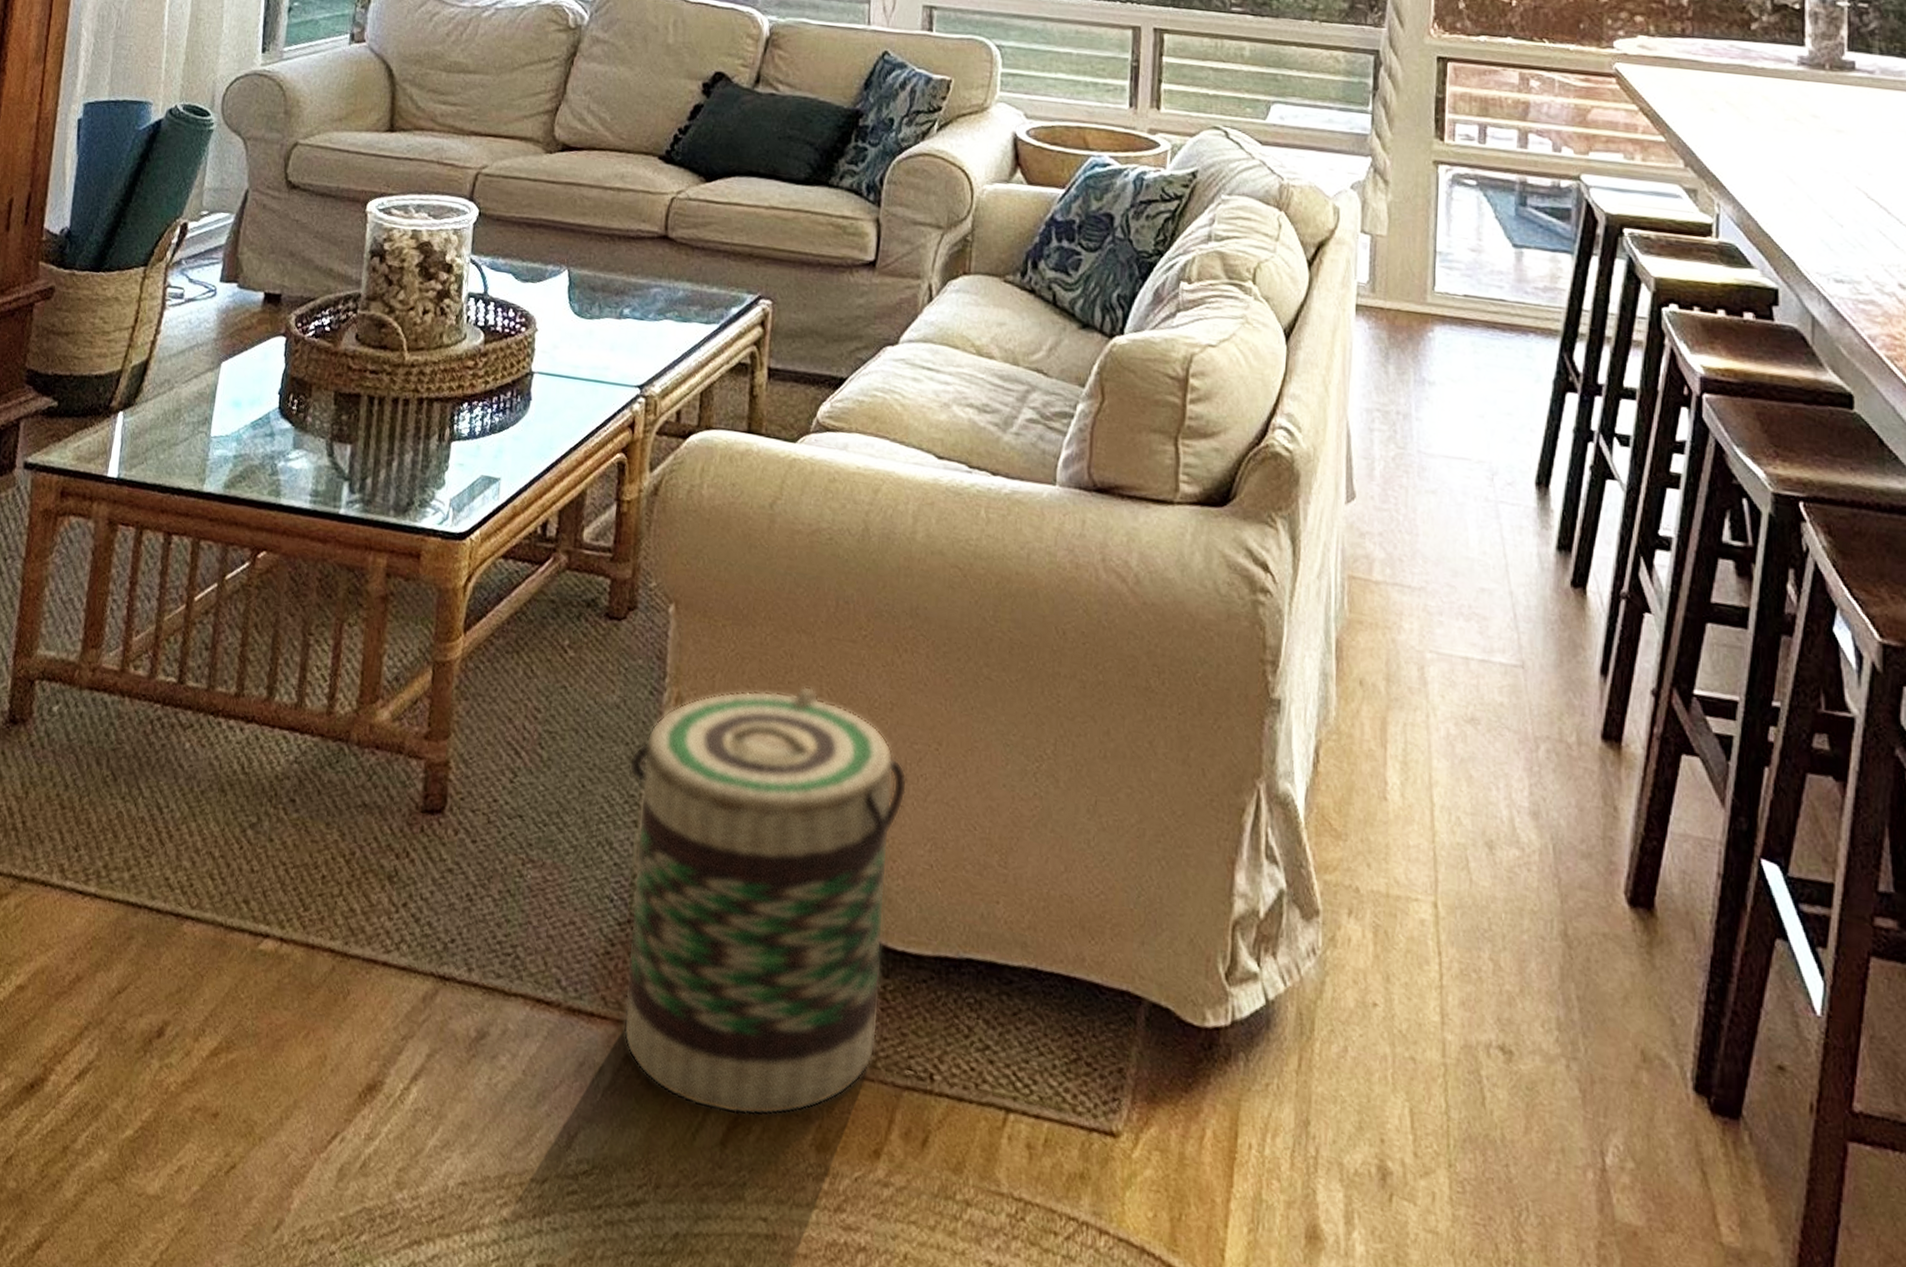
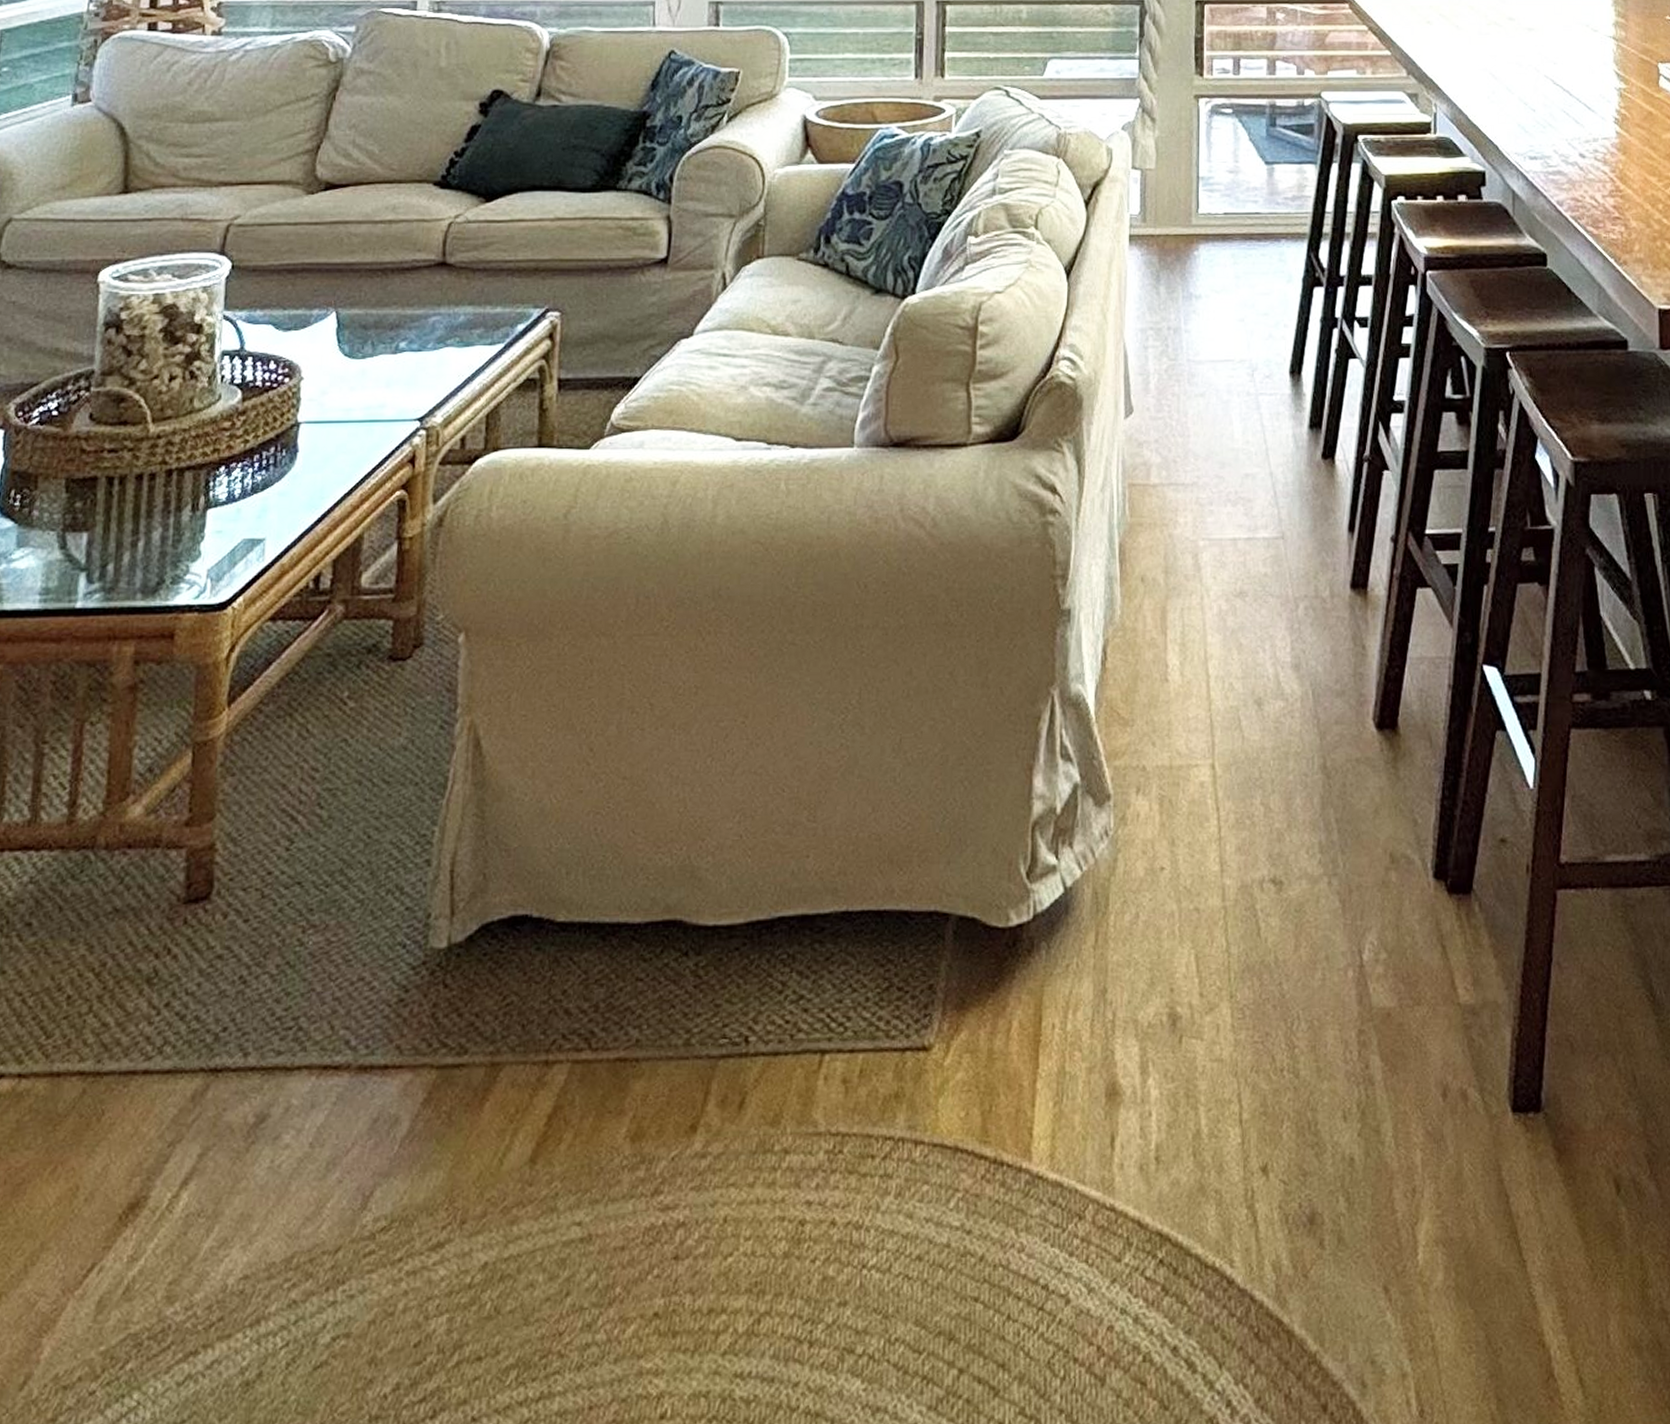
basket: present [623,686,908,1116] -> none [419,687,715,1130]

